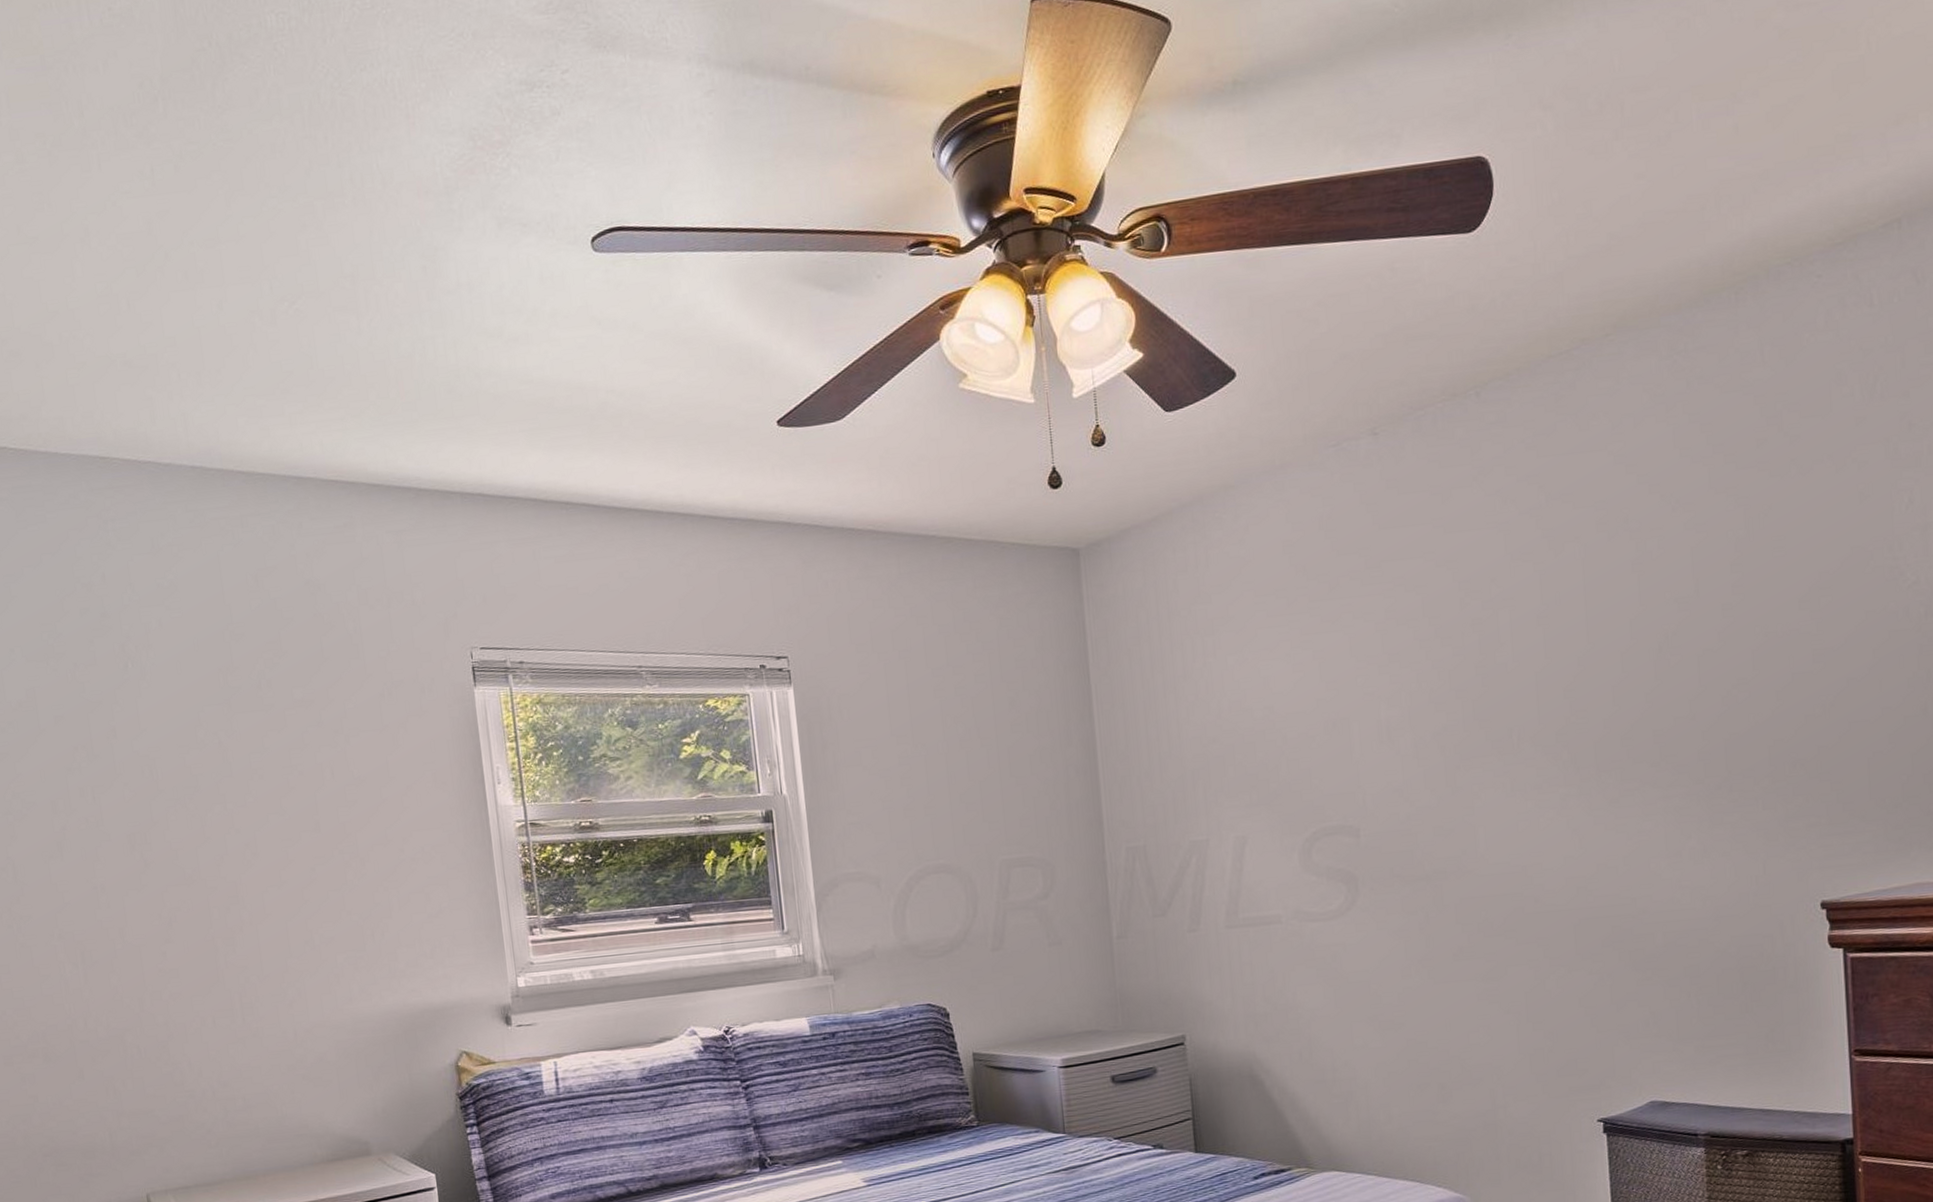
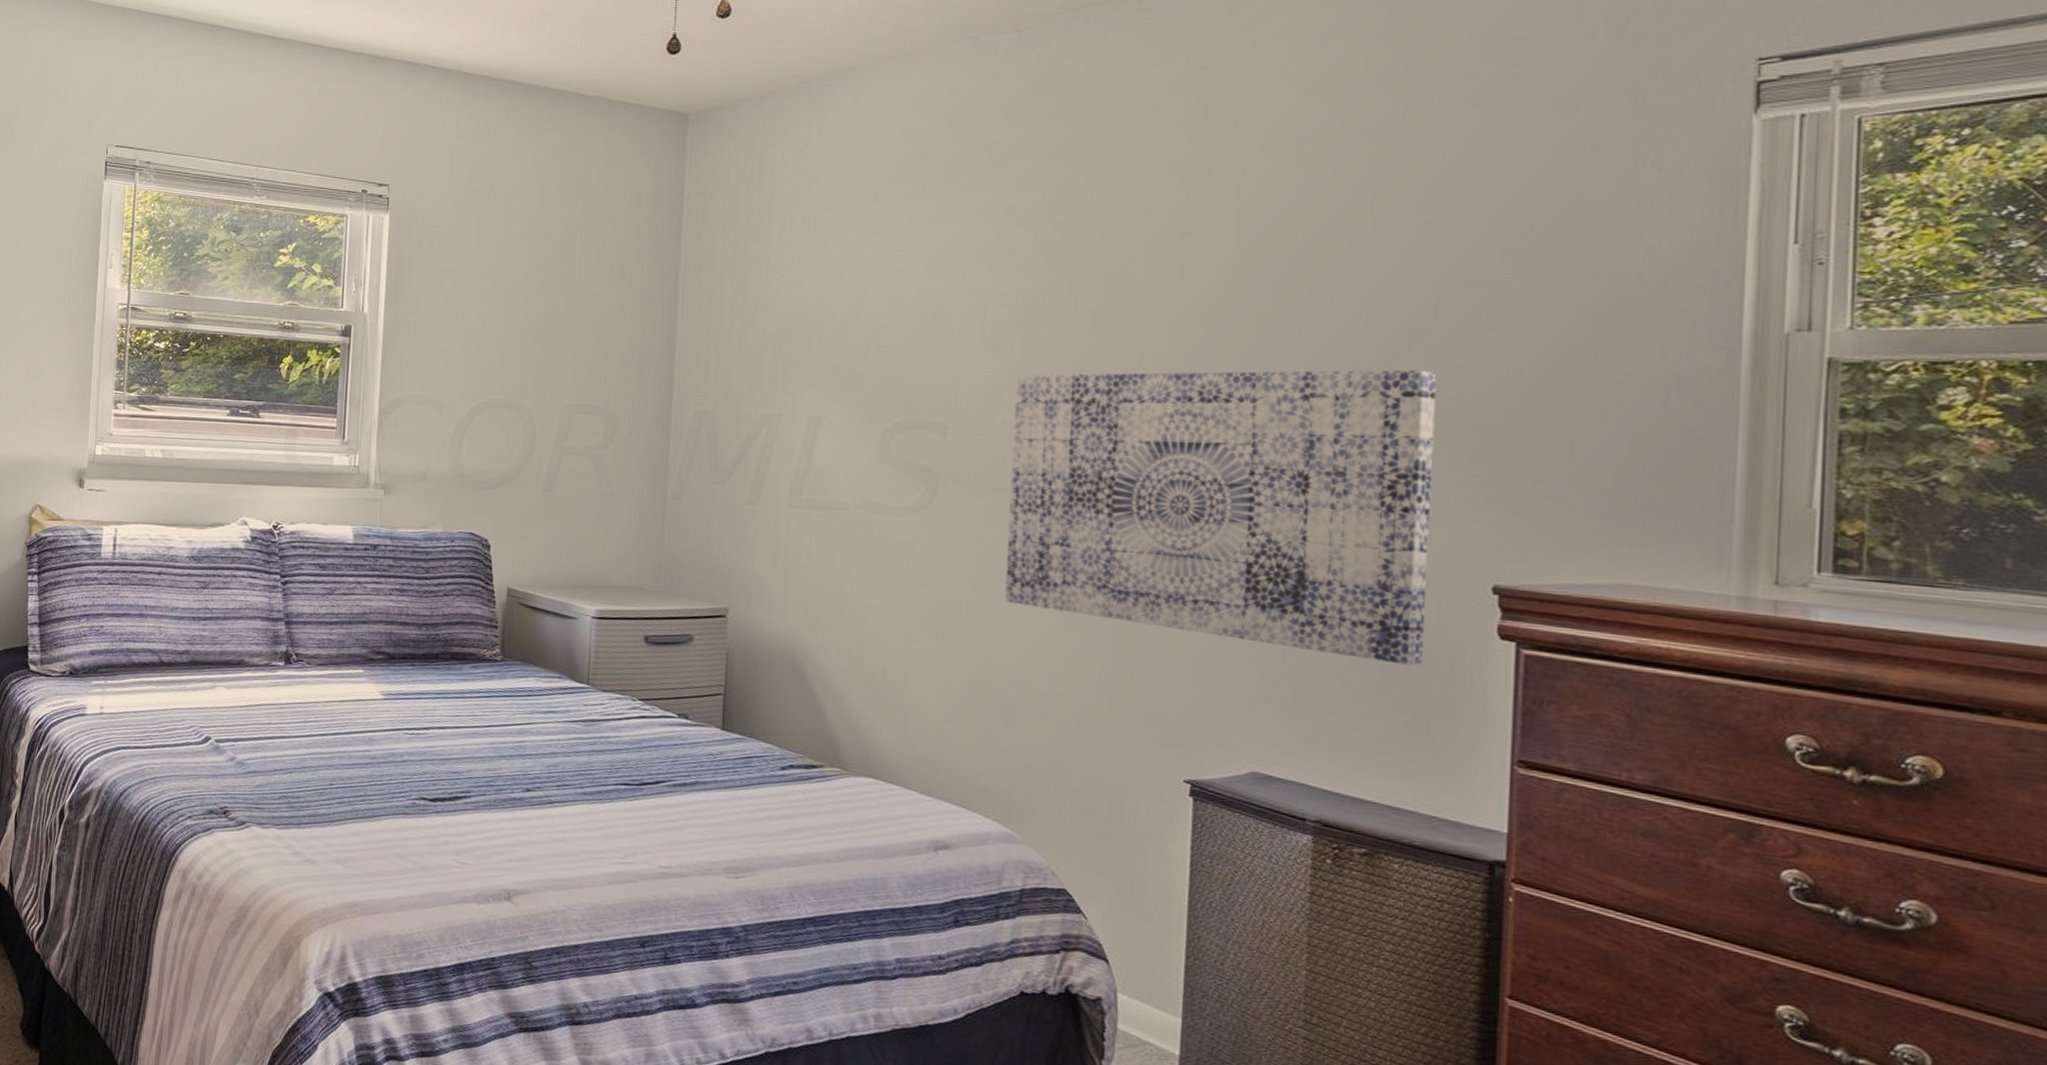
wall art: none [1414,717,1773,986] -> present [1005,370,1437,665]

